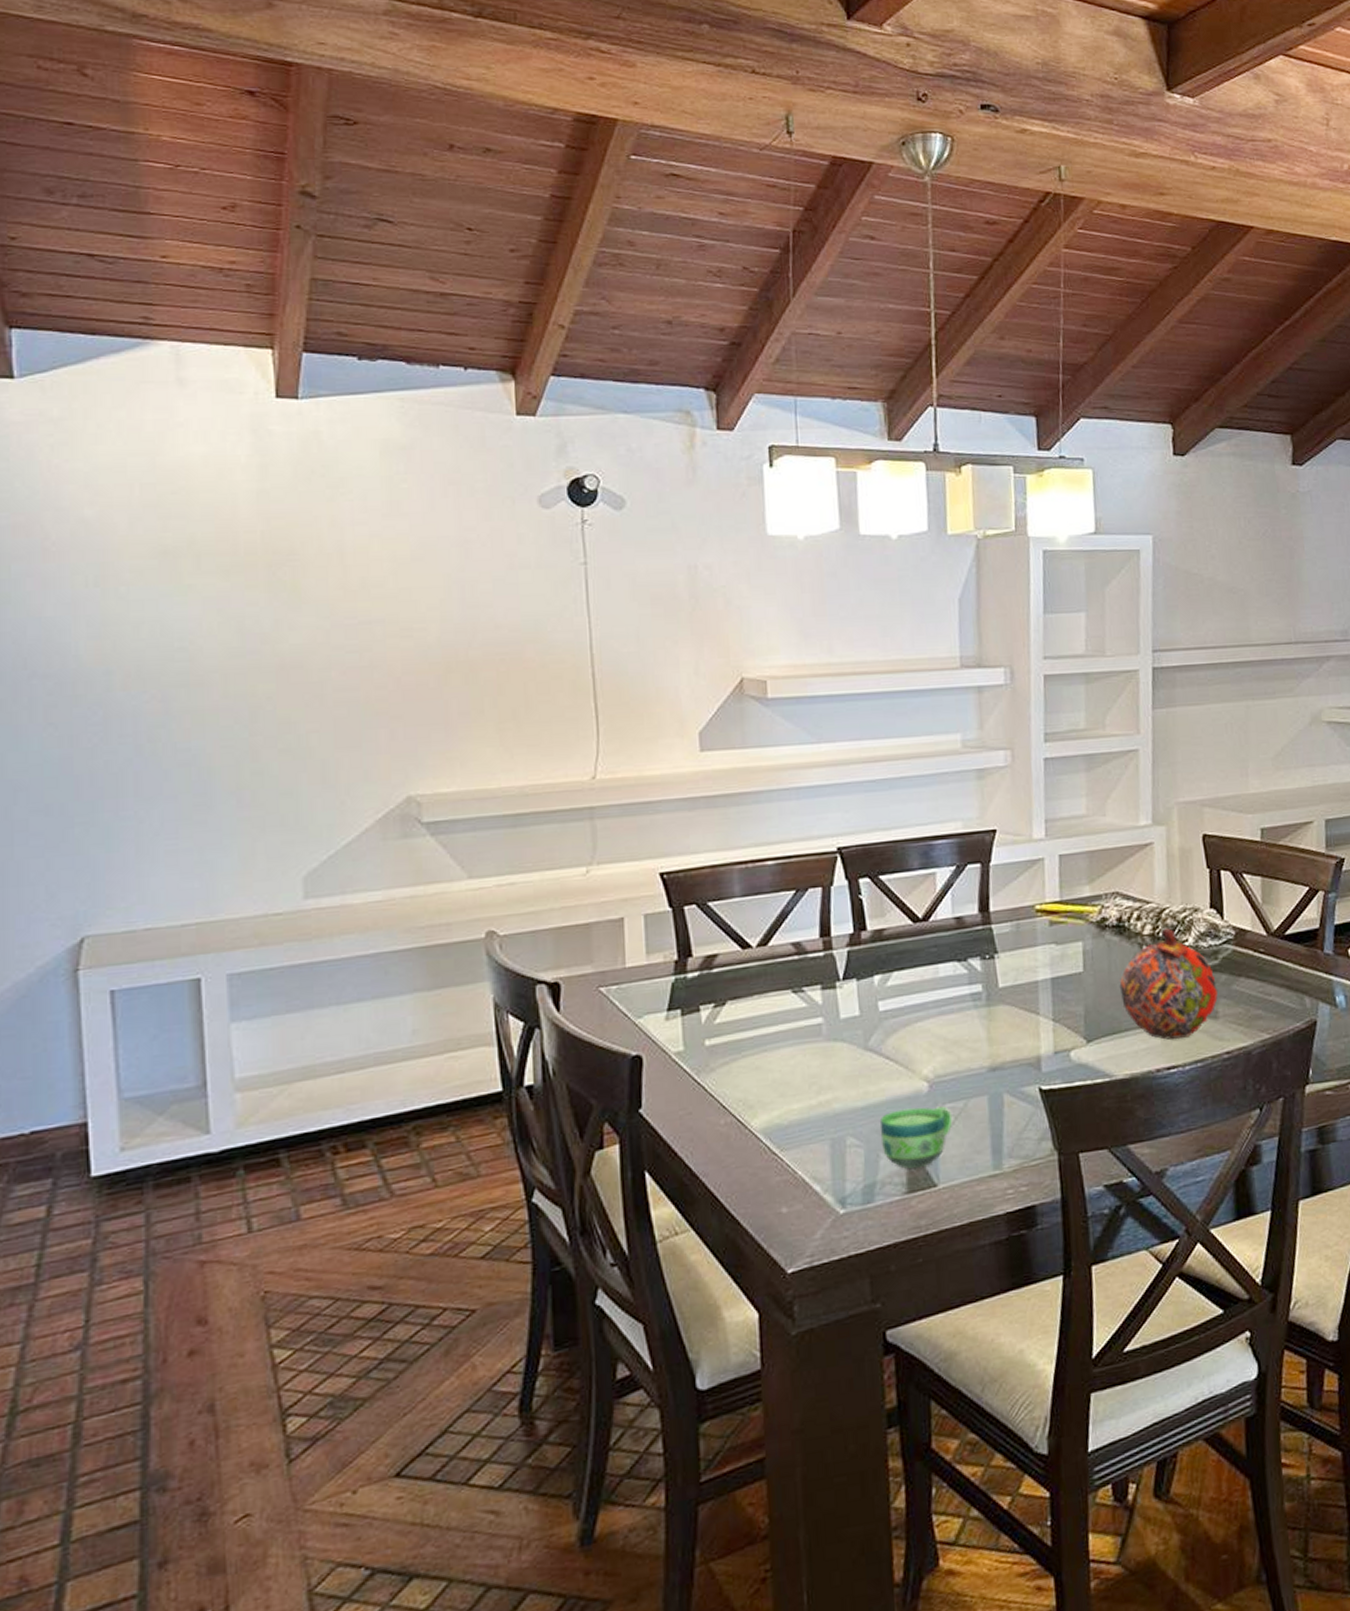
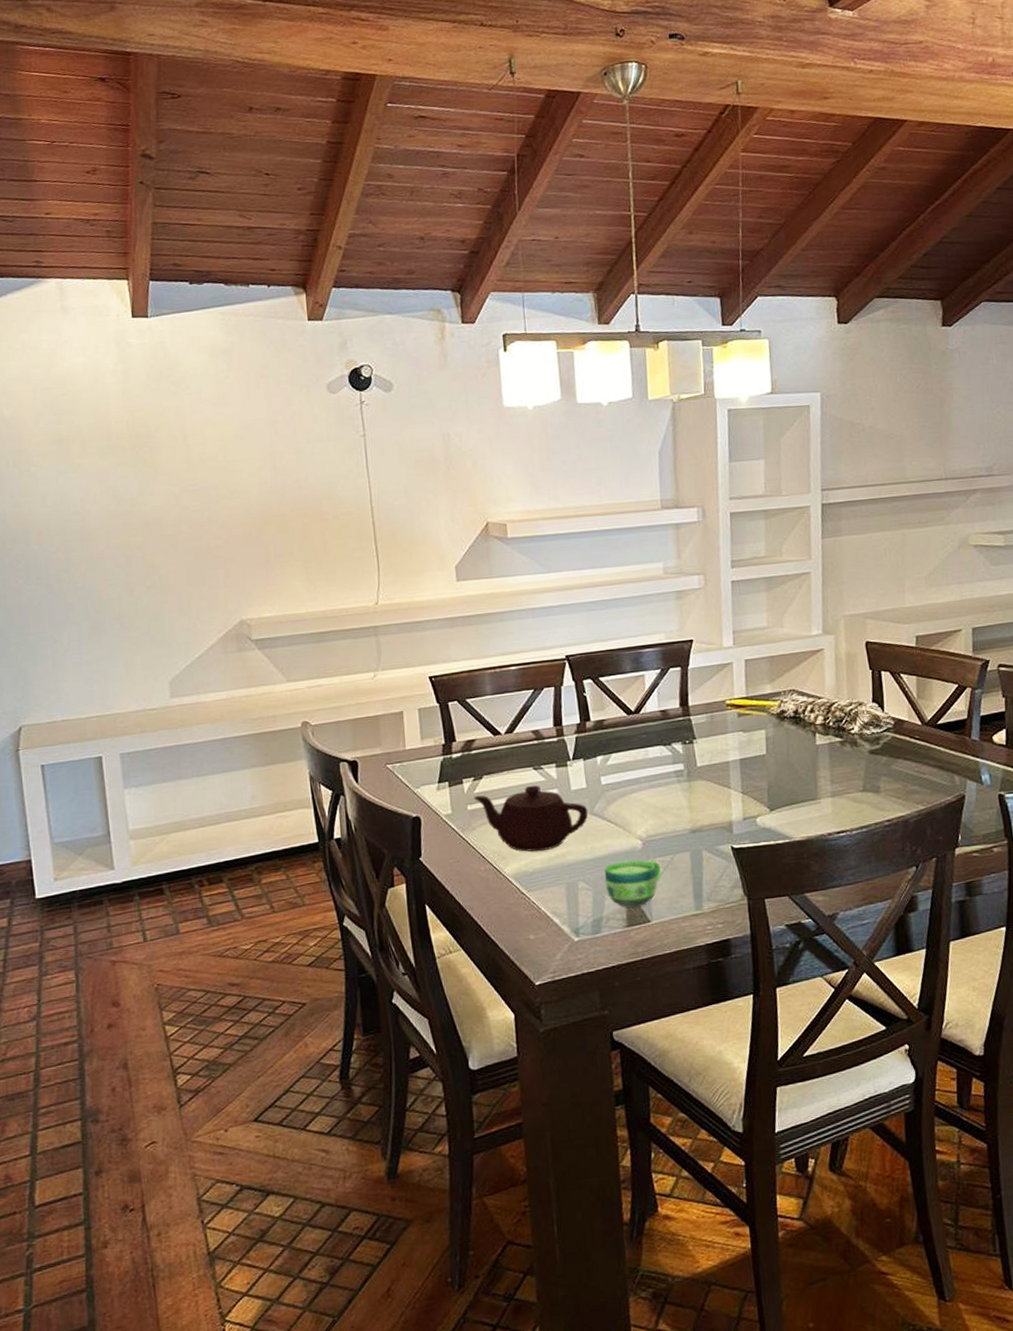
teapot: none [714,1012,862,1099] -> present [474,785,589,852]
decorative ball: present [1119,928,1219,1040] -> none [796,719,880,809]

